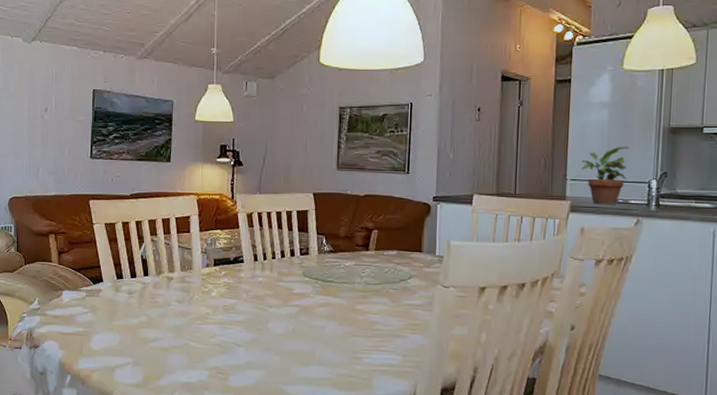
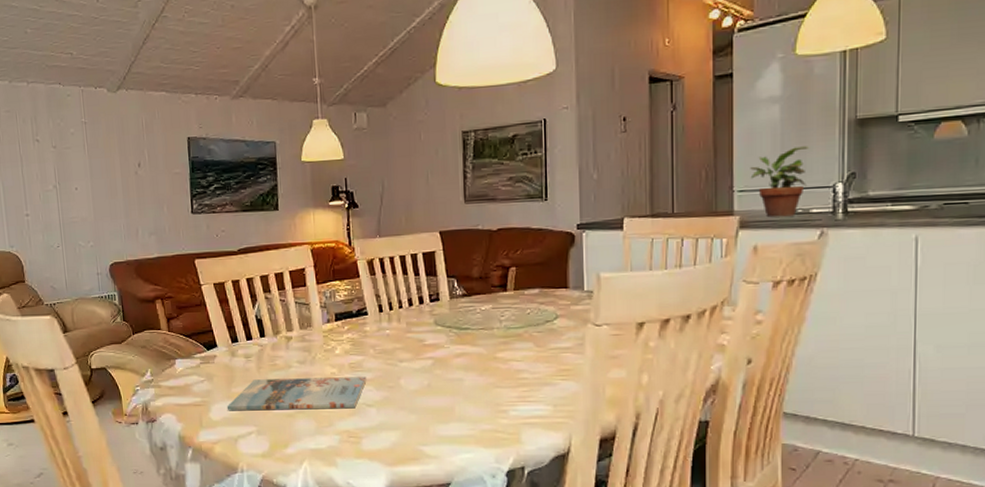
magazine: none [107,314,238,346] -> present [226,376,367,410]

